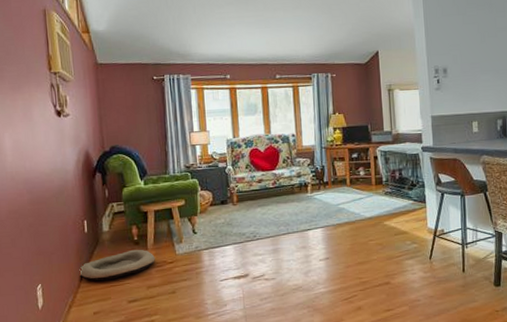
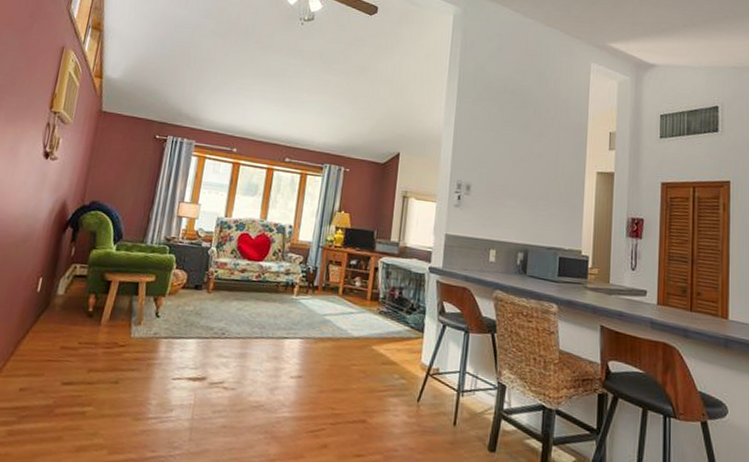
dog bed: present [79,249,155,282] -> none [17,321,107,353]

